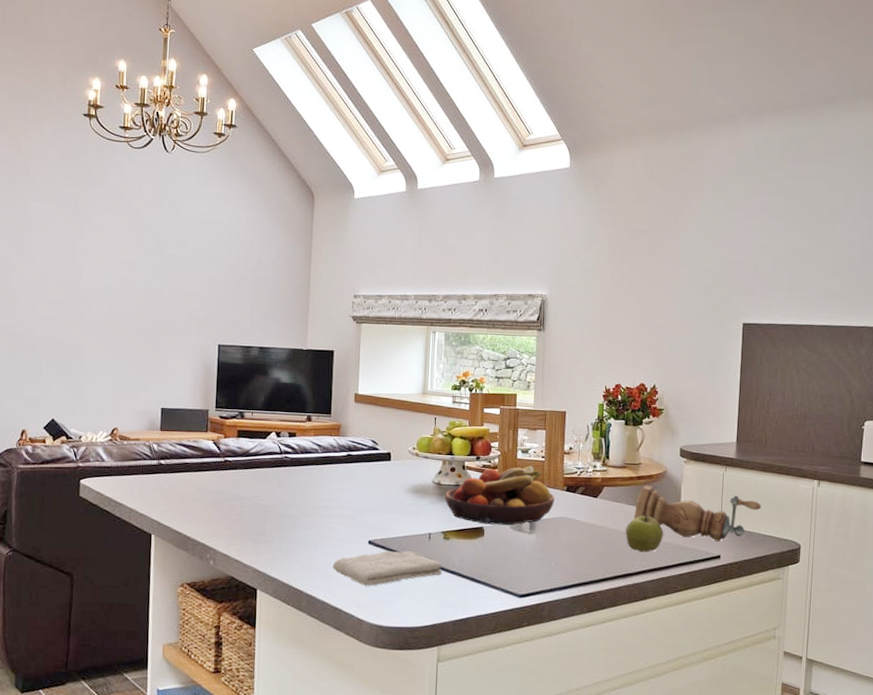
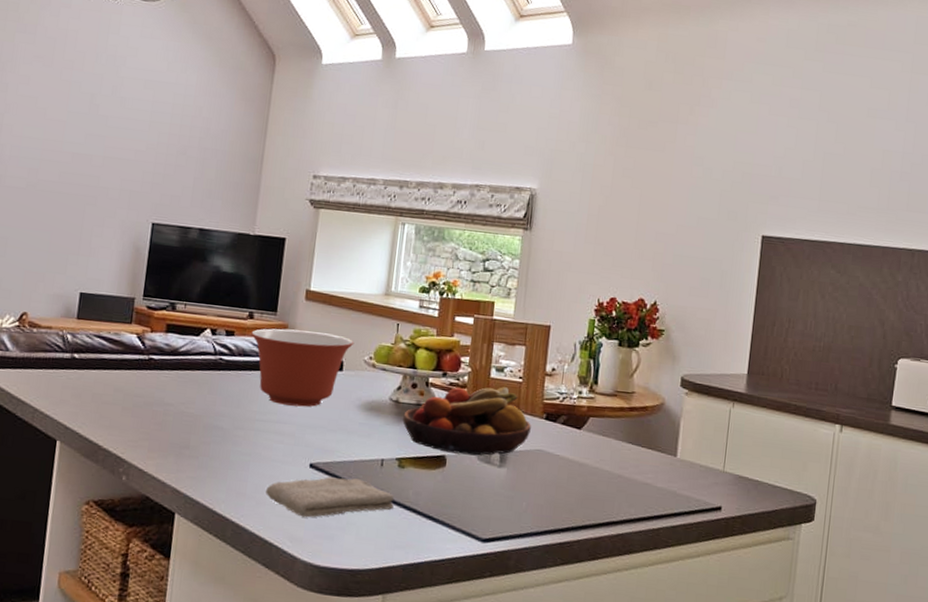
mixing bowl: none [310,428,399,493] -> present [251,328,354,407]
apple: present [626,515,663,552] -> none [612,453,656,498]
pepper mill: present [633,486,762,542] -> none [621,419,773,491]

